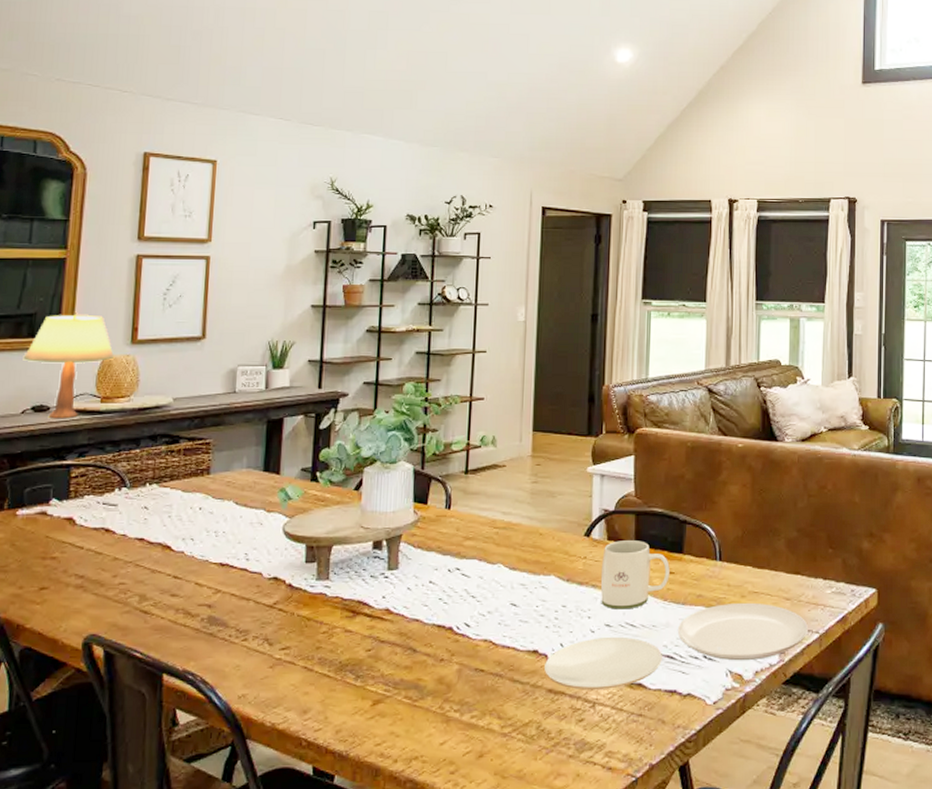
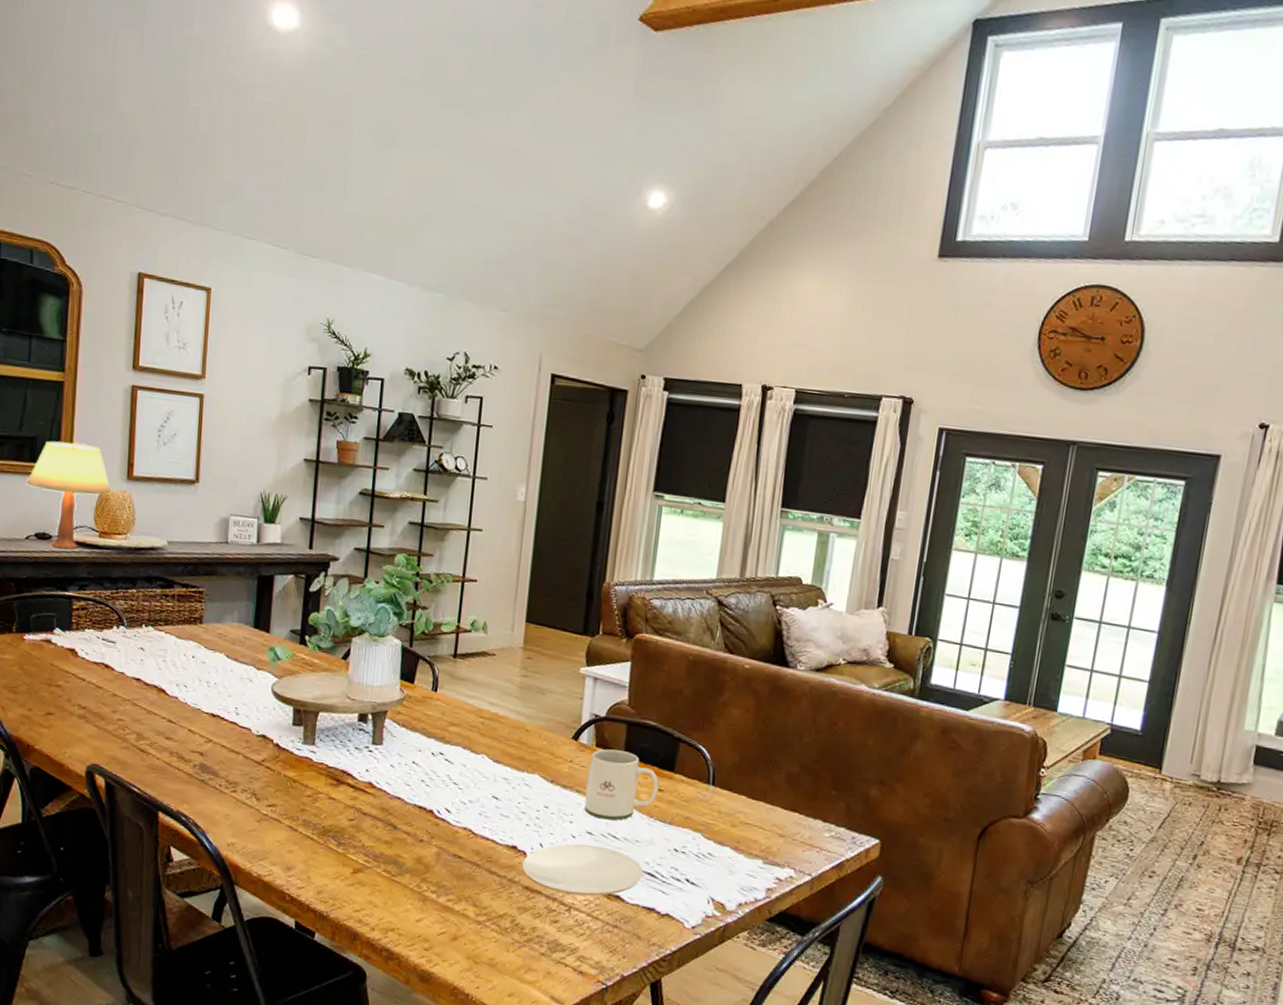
plate: present [677,602,808,661] -> none [661,830,801,892]

